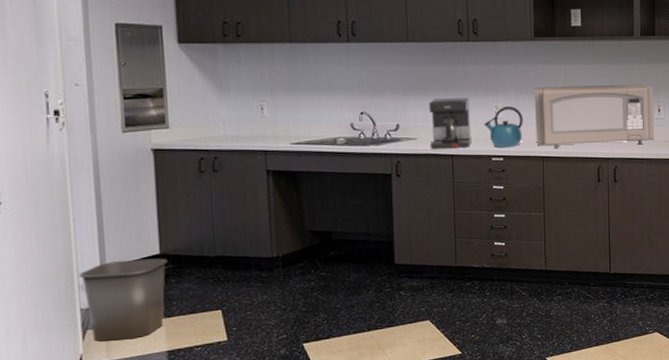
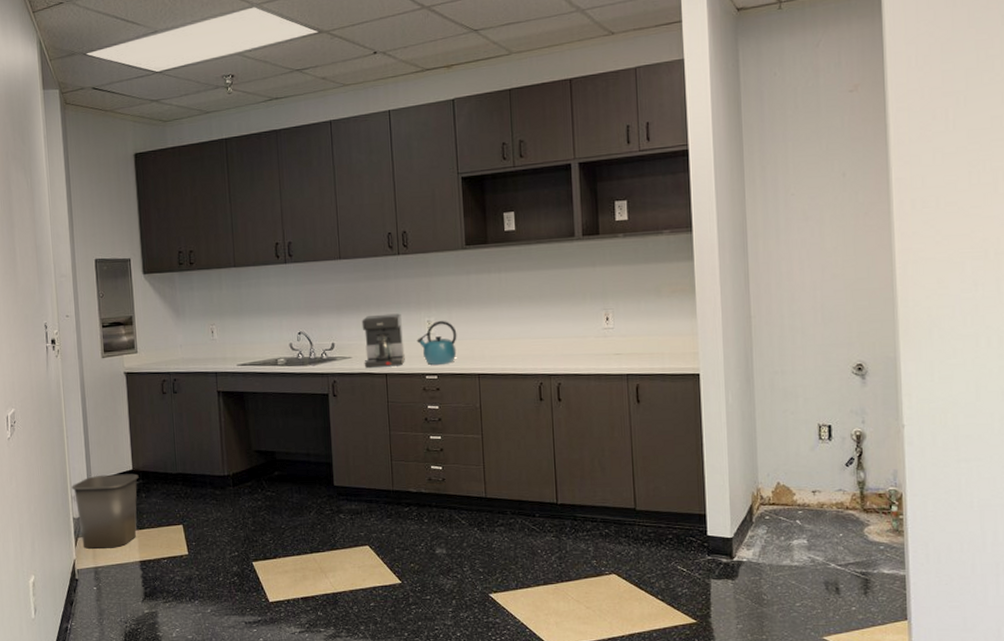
microwave: present [534,84,654,149] -> none [467,290,603,366]

